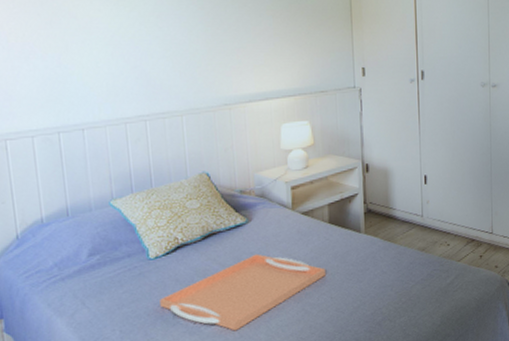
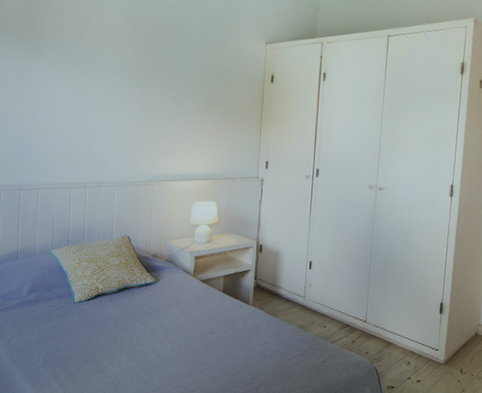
serving tray: present [160,254,327,331] -> none [77,310,216,375]

